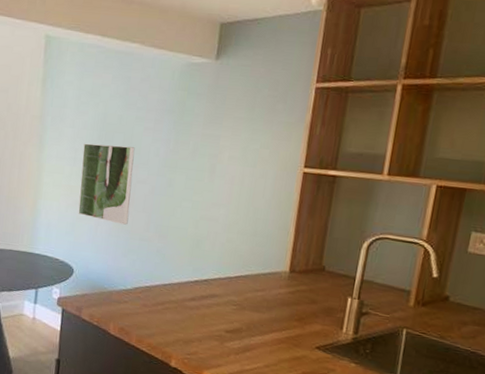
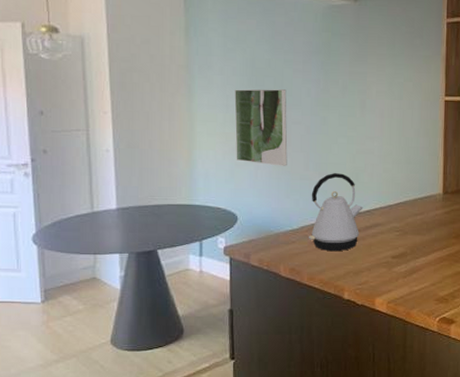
kettle: none [140,237,201,318] -> present [308,173,363,252]

